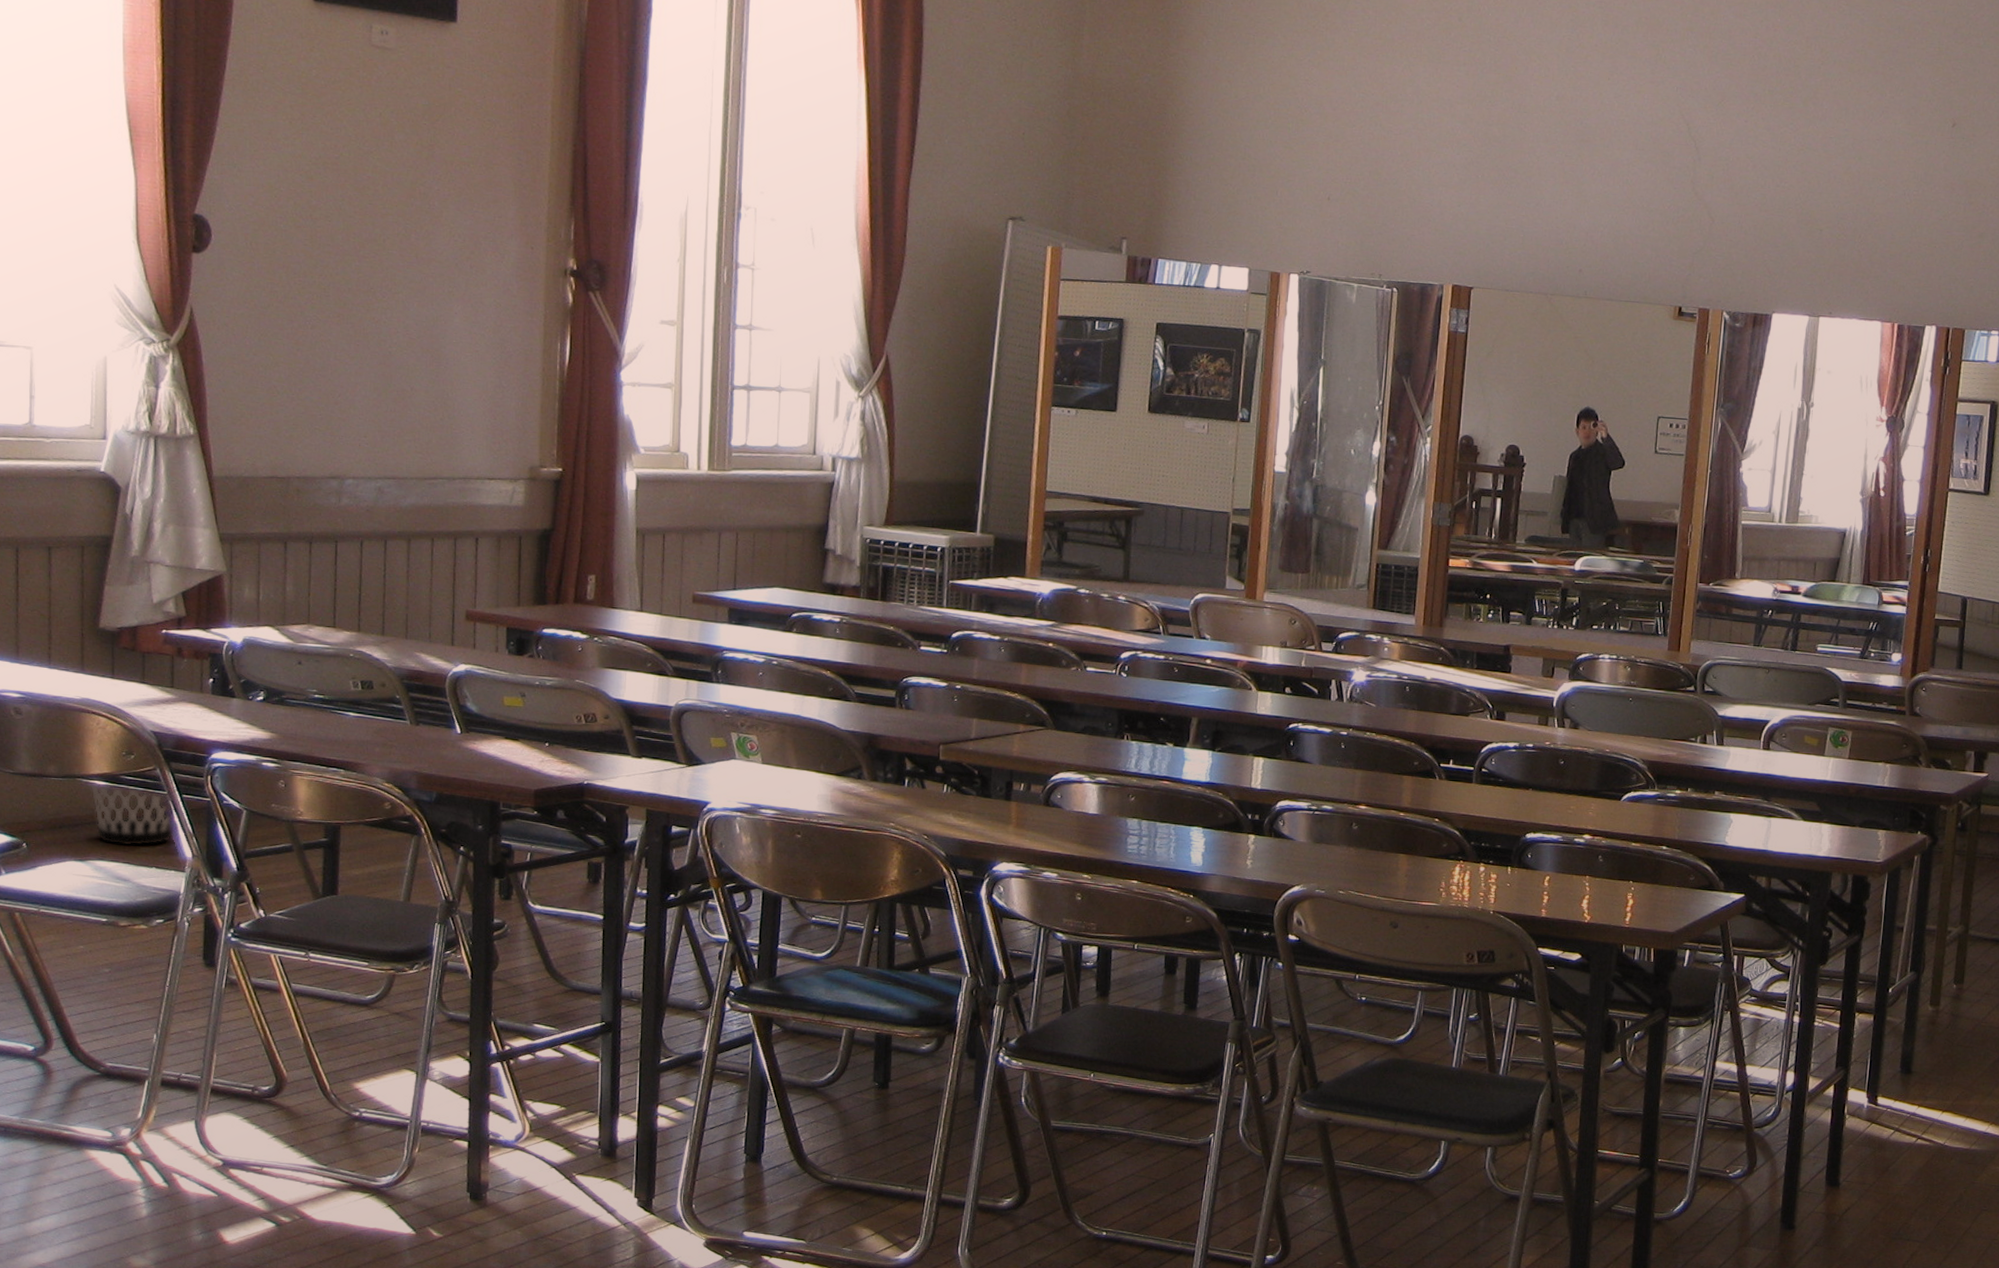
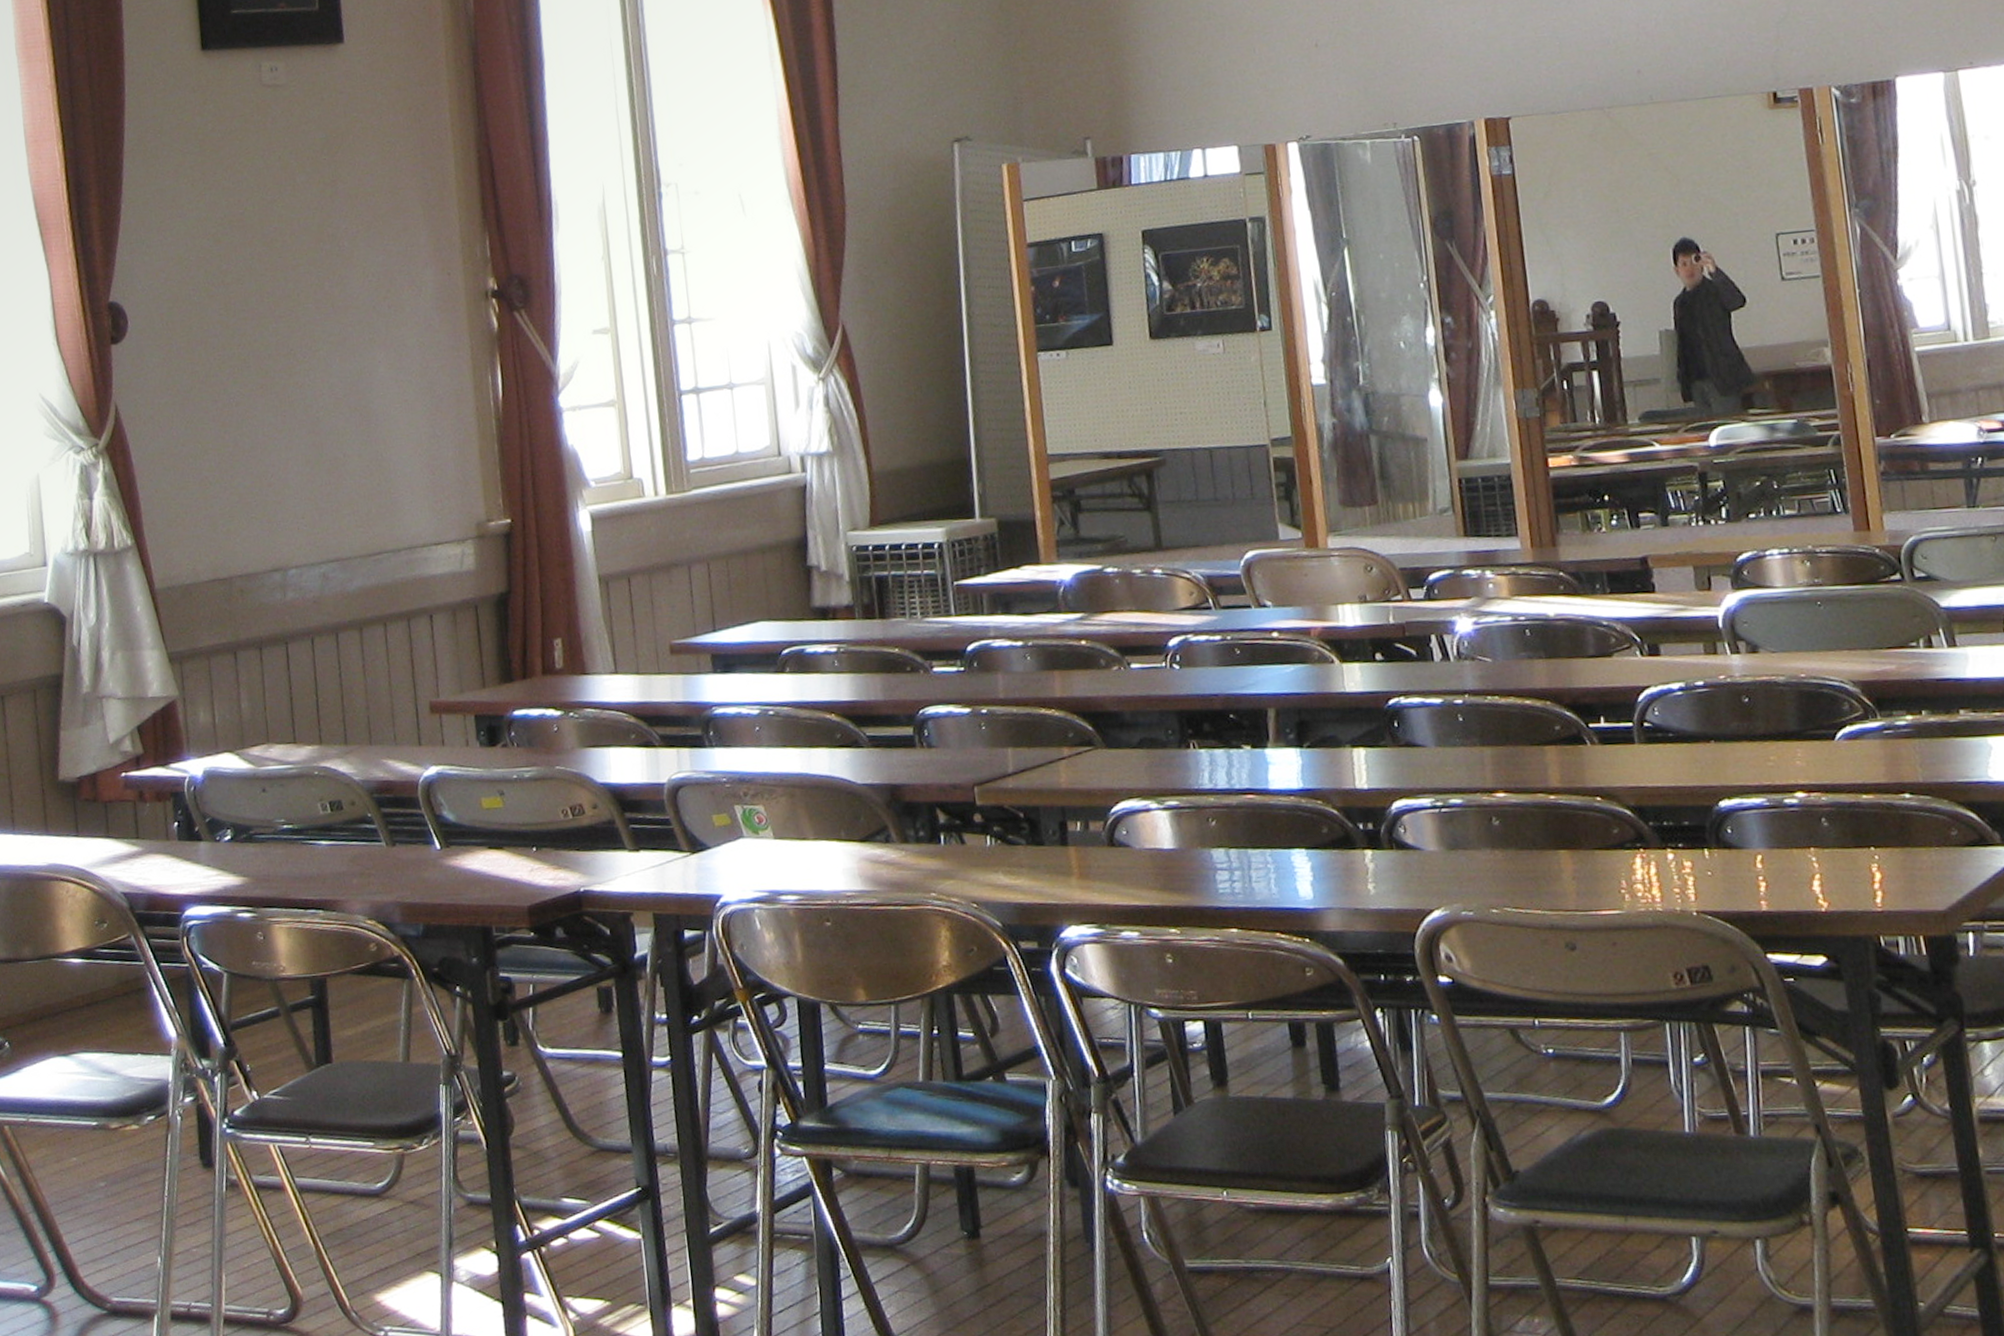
wastebasket: present [91,784,174,846] -> none [67,962,155,1032]

